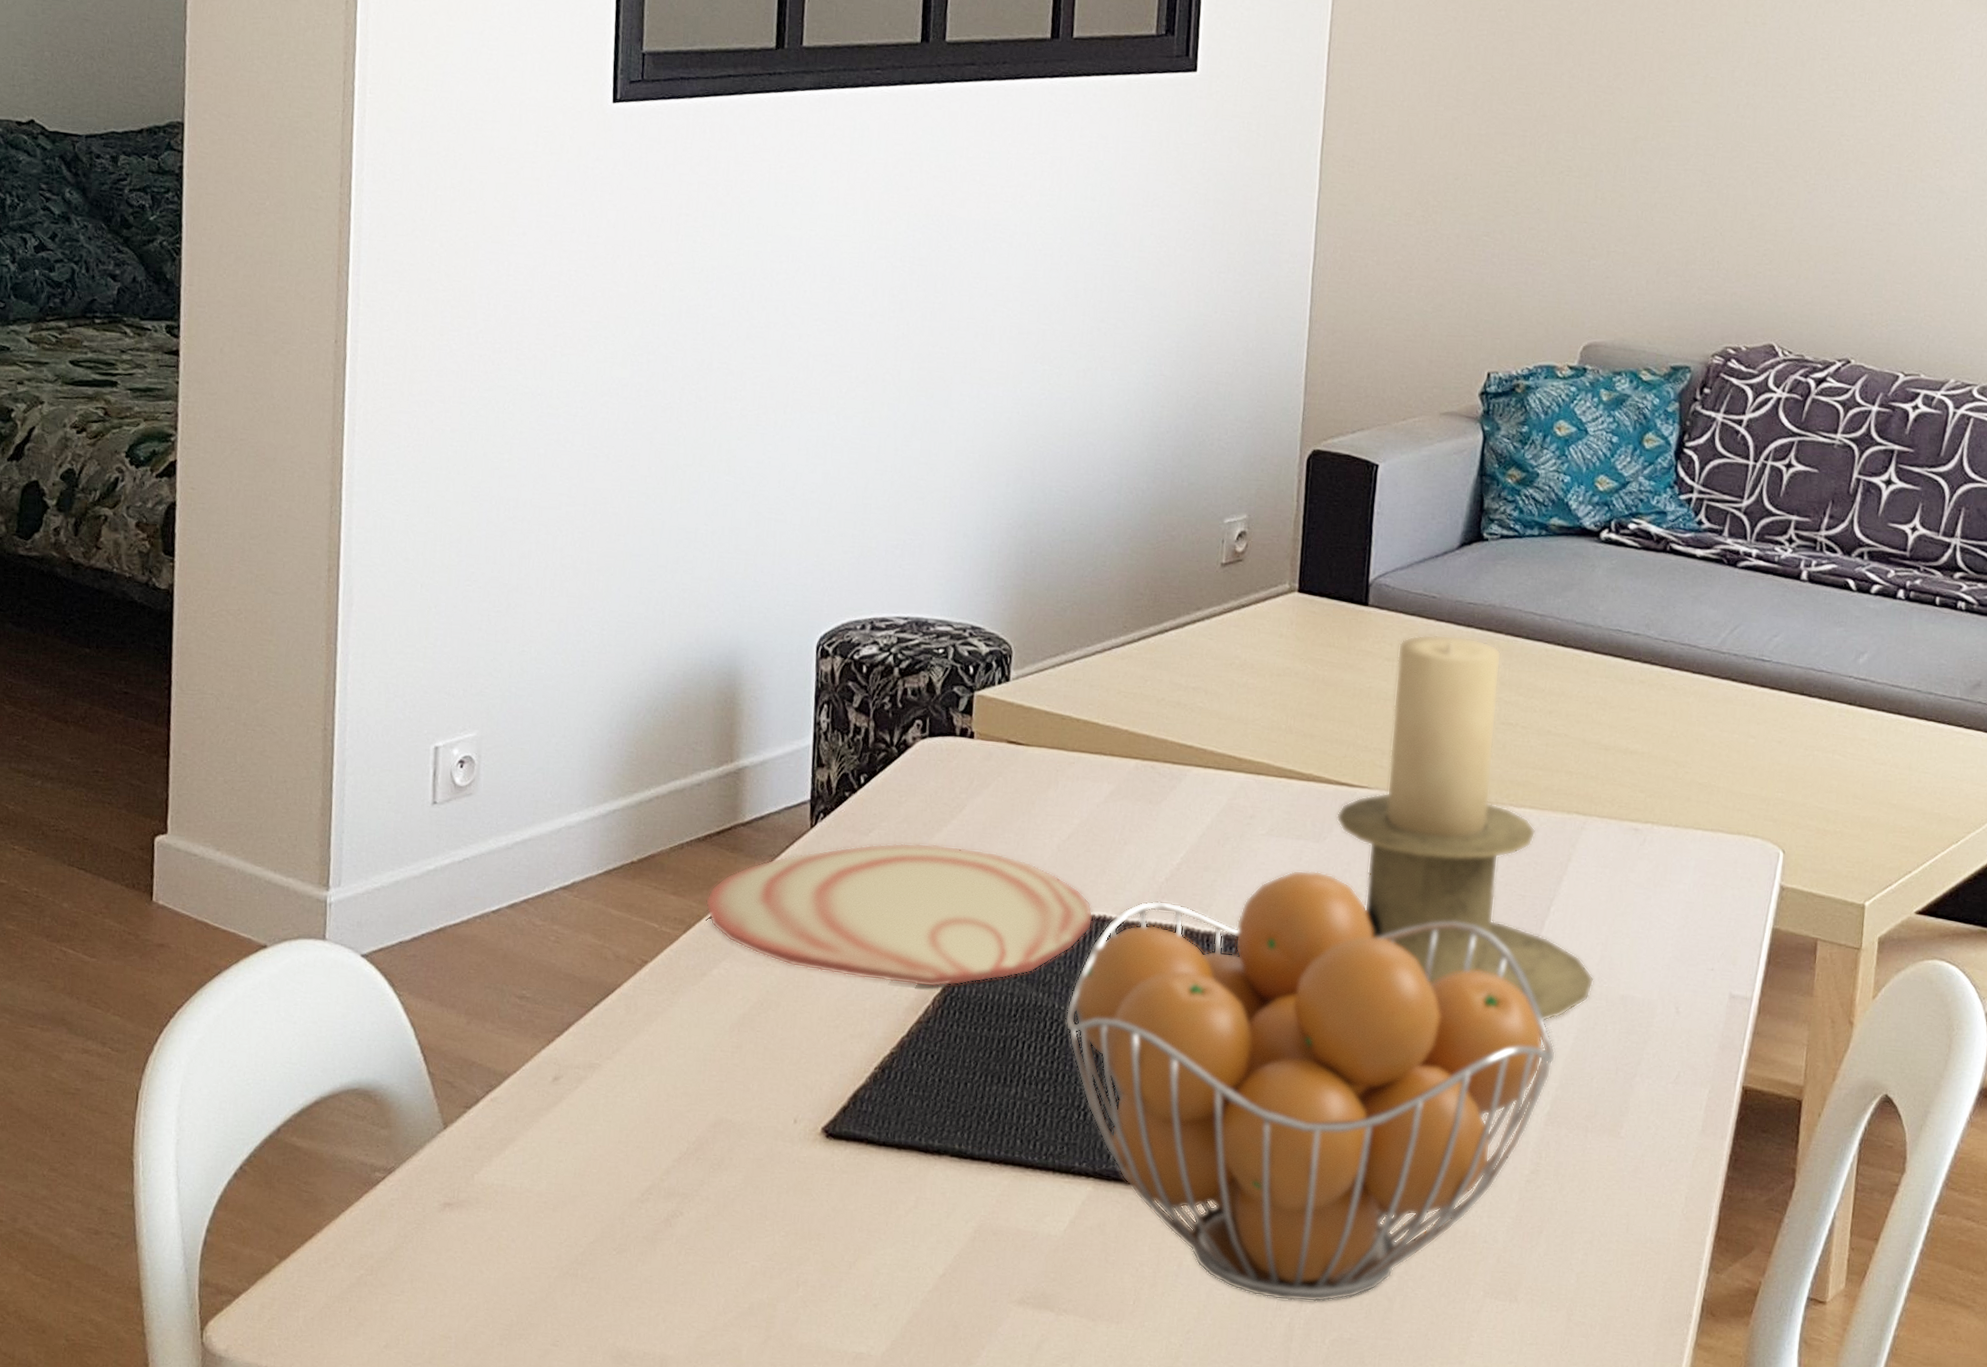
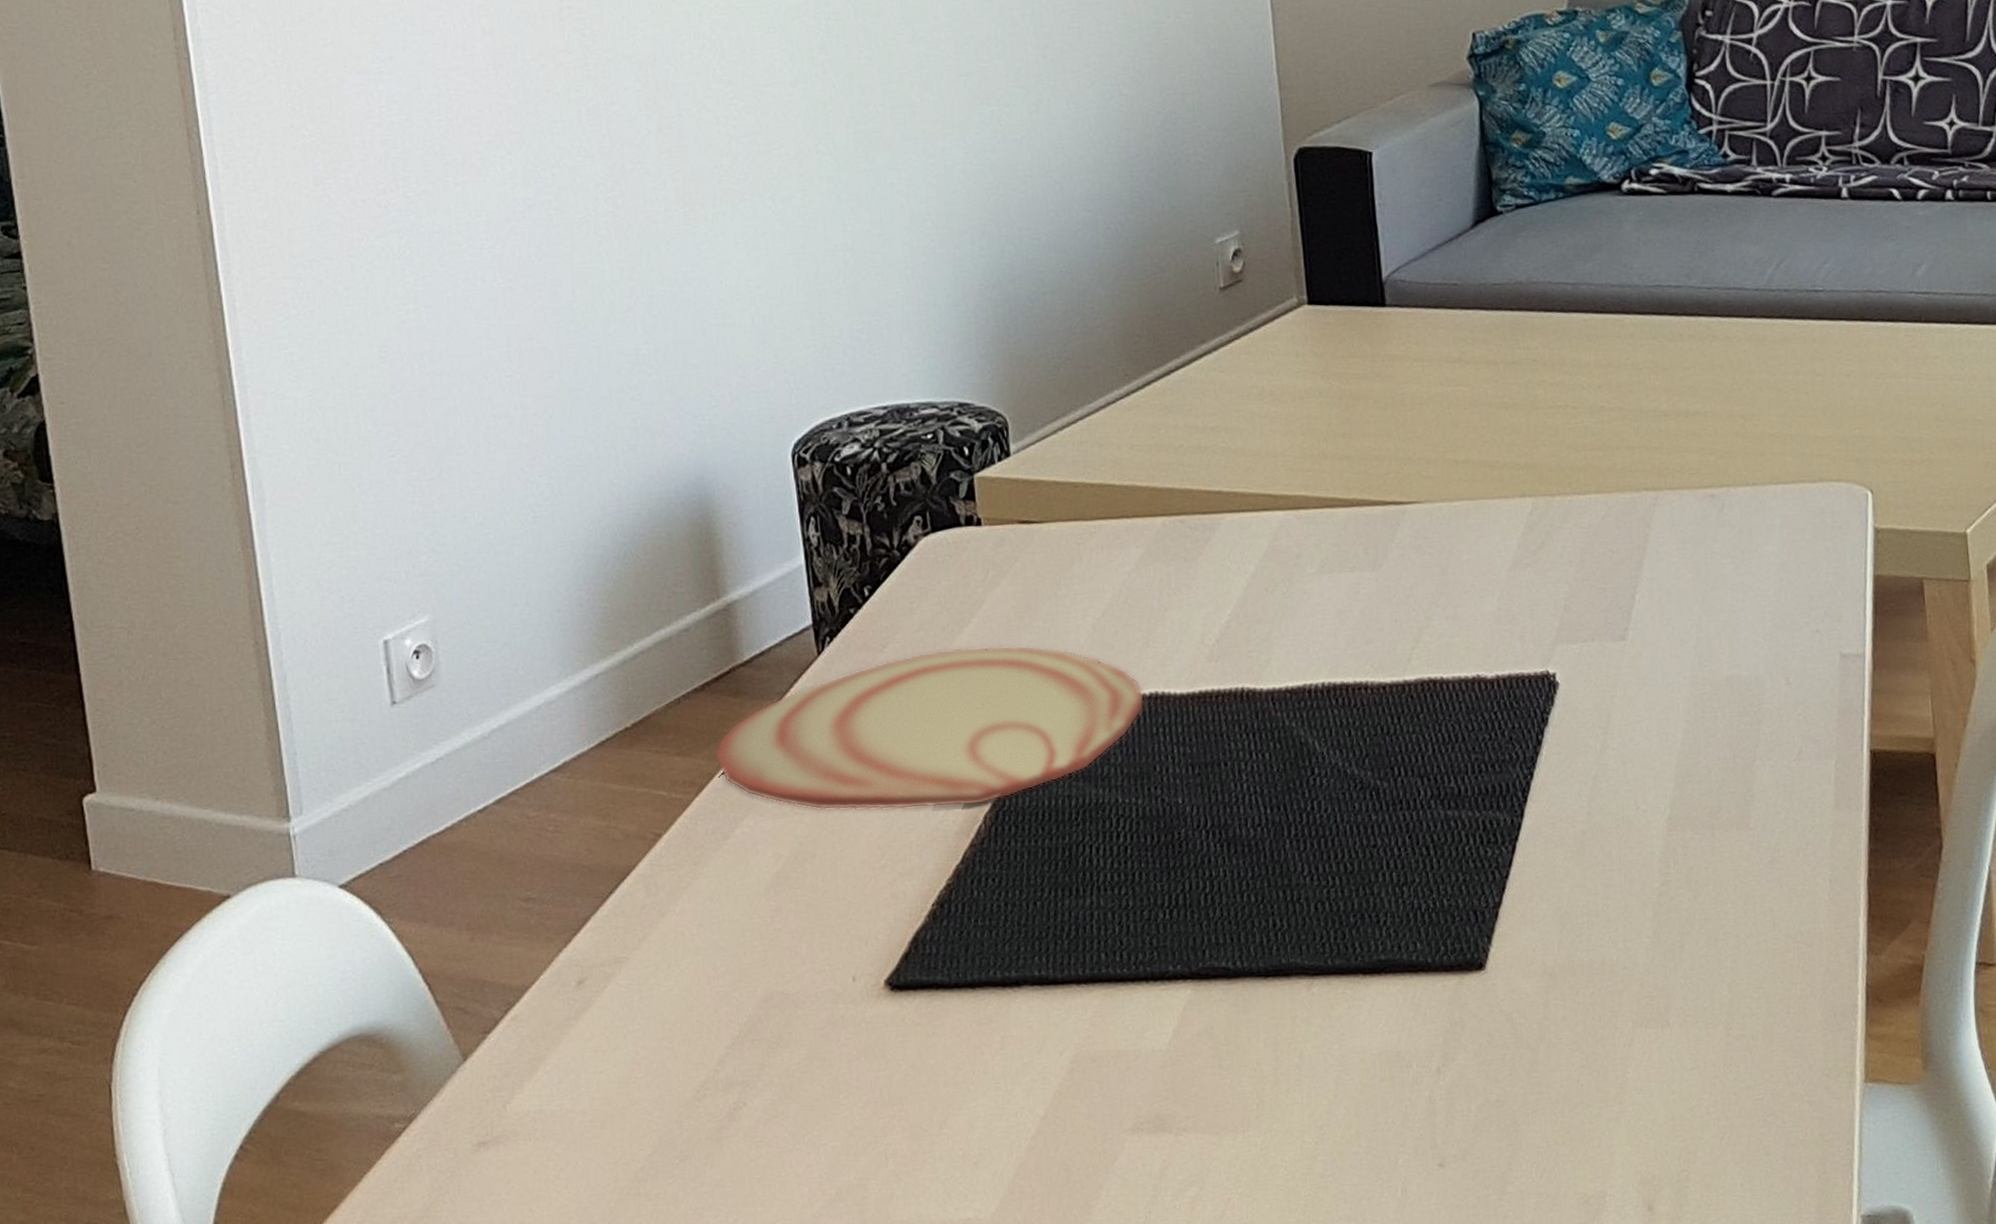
fruit basket: present [1065,870,1556,1302] -> none [1131,601,1667,1074]
candle holder: present [1336,634,1594,1022] -> none [1389,321,1694,720]

